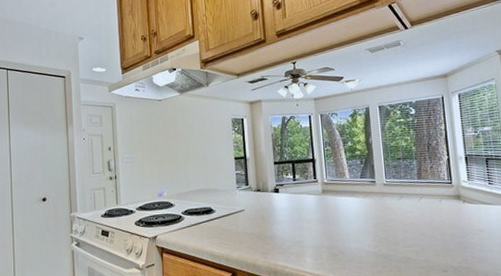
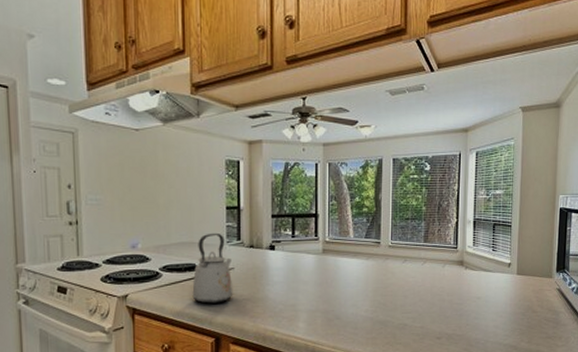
kettle: none [210,180,245,242] -> present [192,232,233,304]

